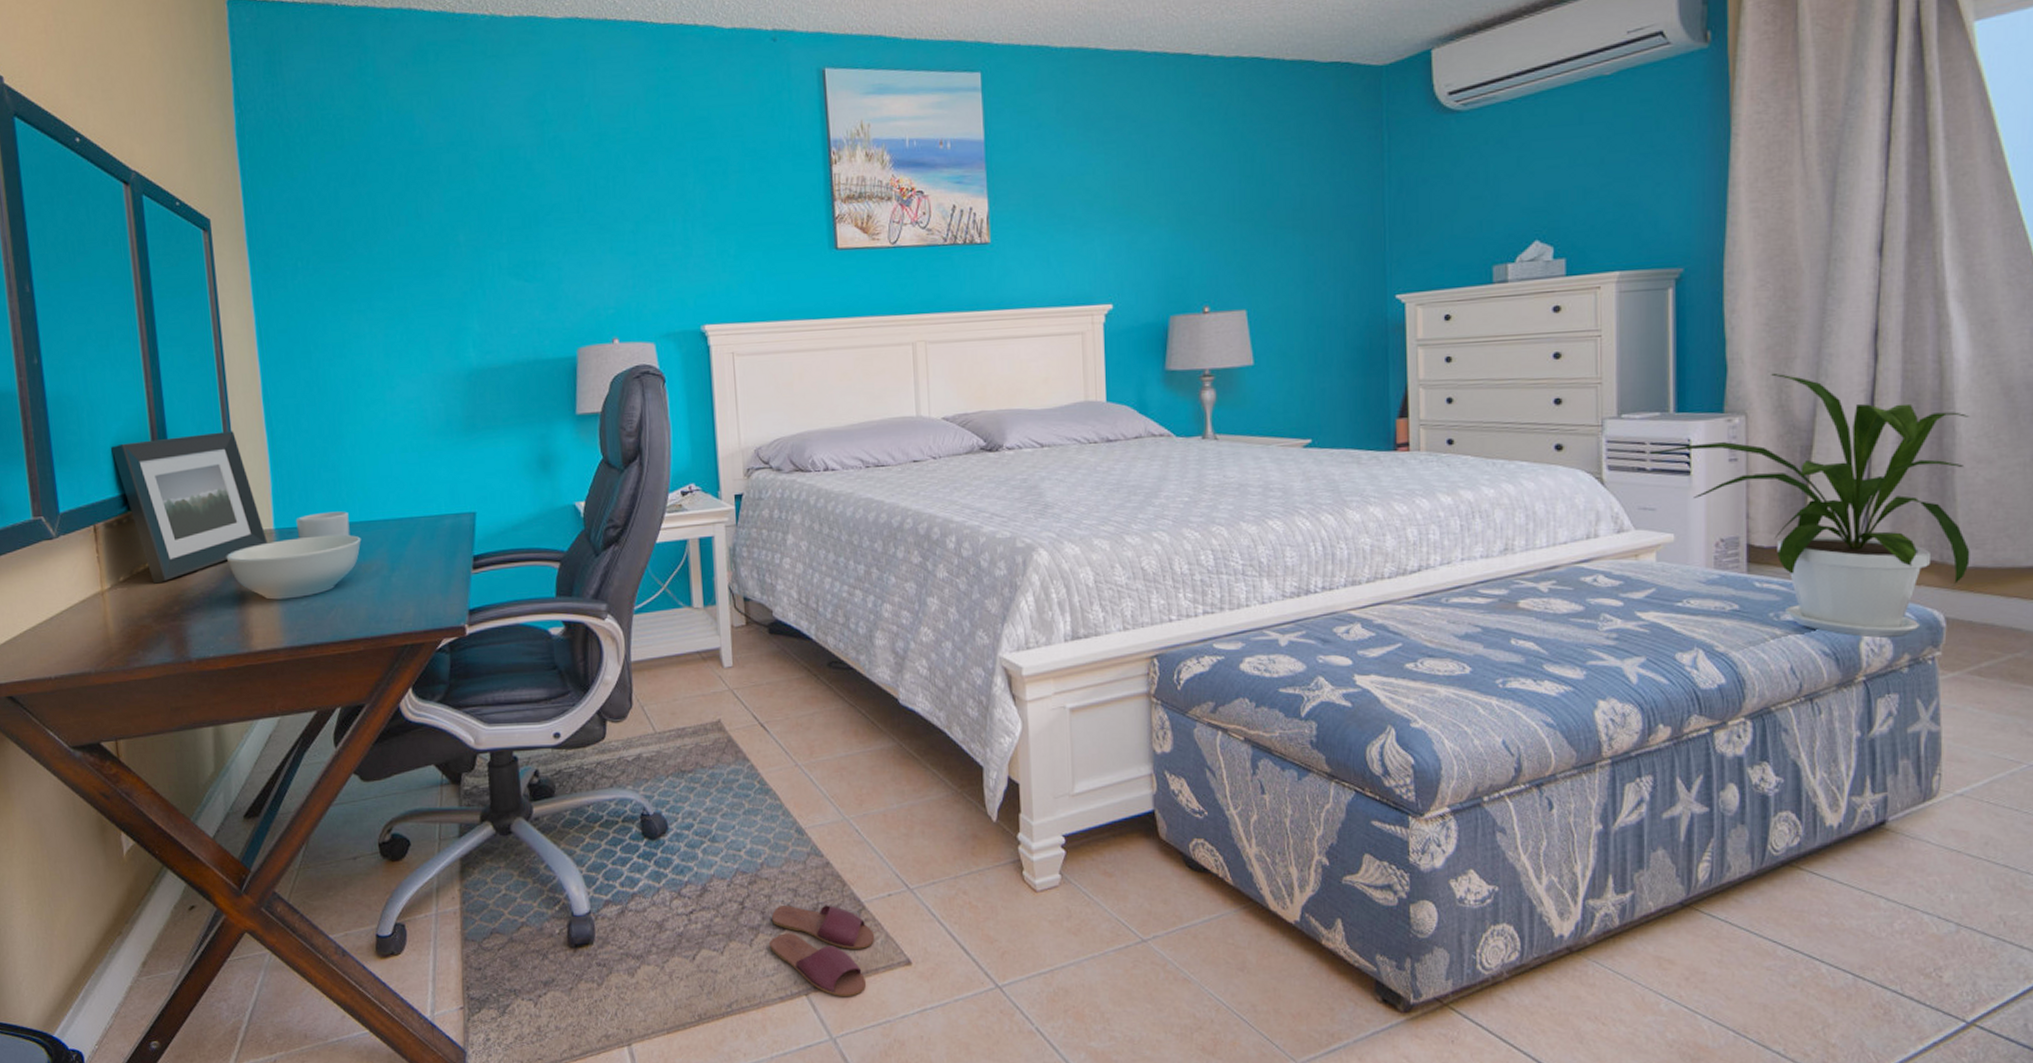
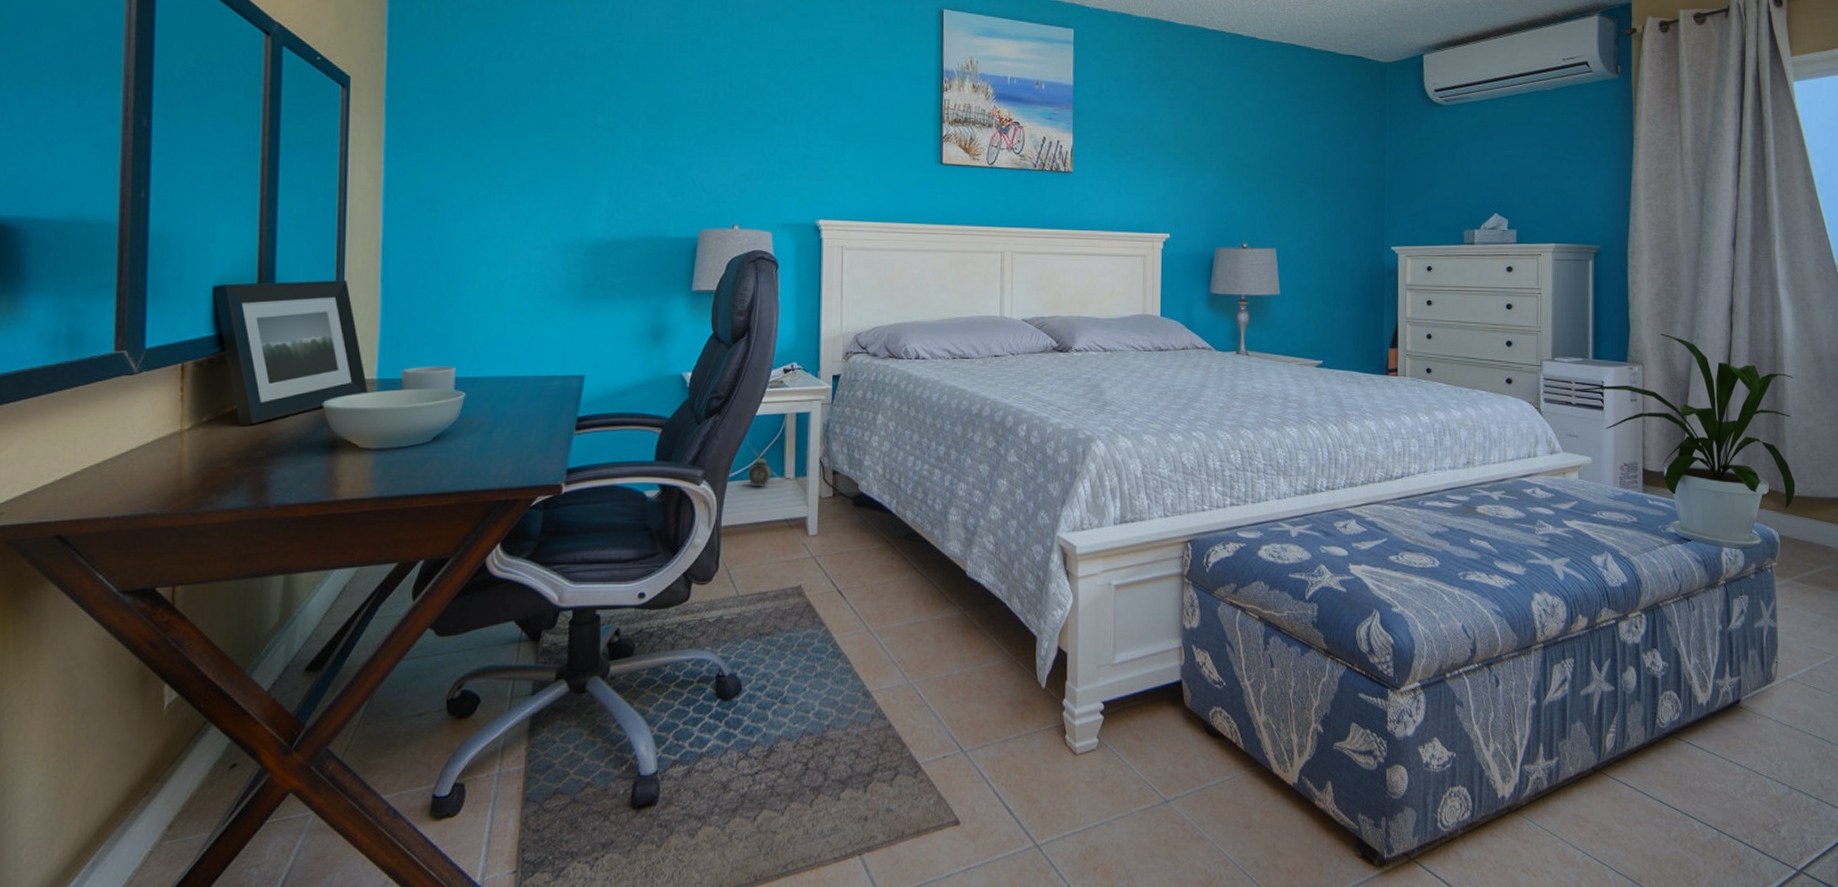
alarm clock: none [653,581,679,620] -> present [748,452,772,488]
slippers: present [768,904,874,996] -> none [828,766,927,856]

